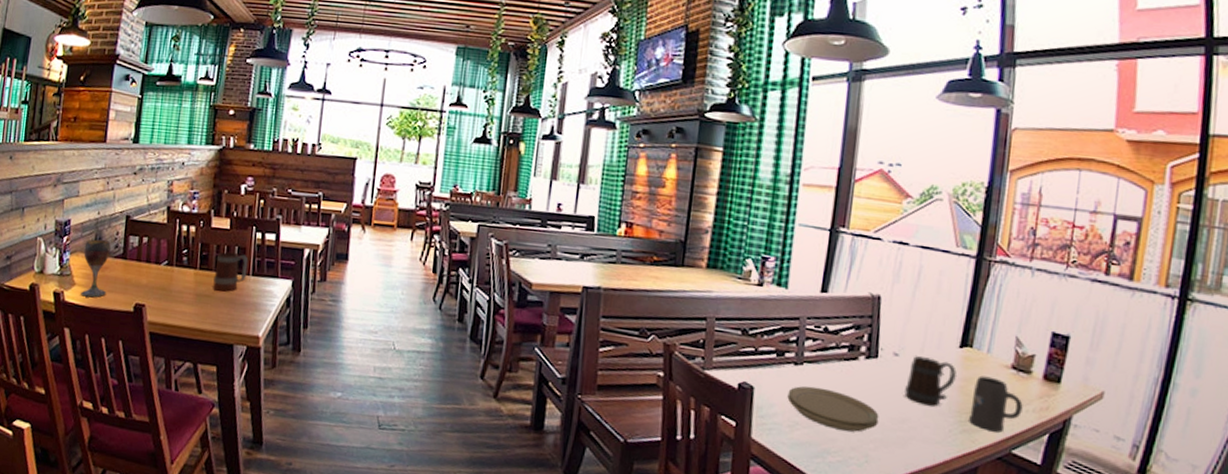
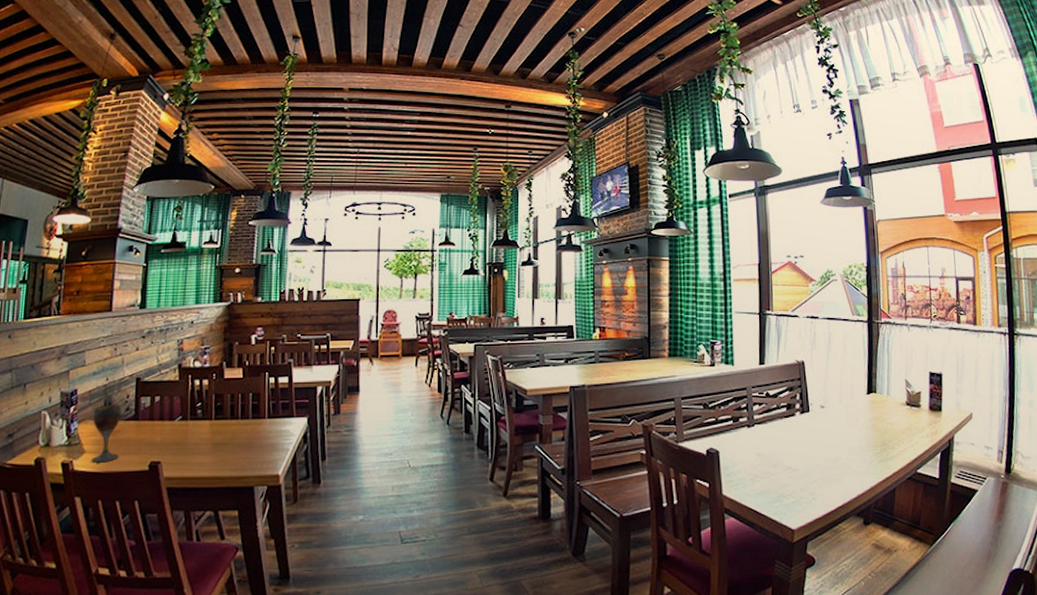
beer mug: present [213,251,249,292] -> none [229,400,263,437]
plate: present [787,385,879,432] -> none [746,443,818,476]
beer mug: present [904,356,958,406] -> none [833,406,869,444]
beer mug: present [969,375,1023,433] -> none [882,414,919,458]

